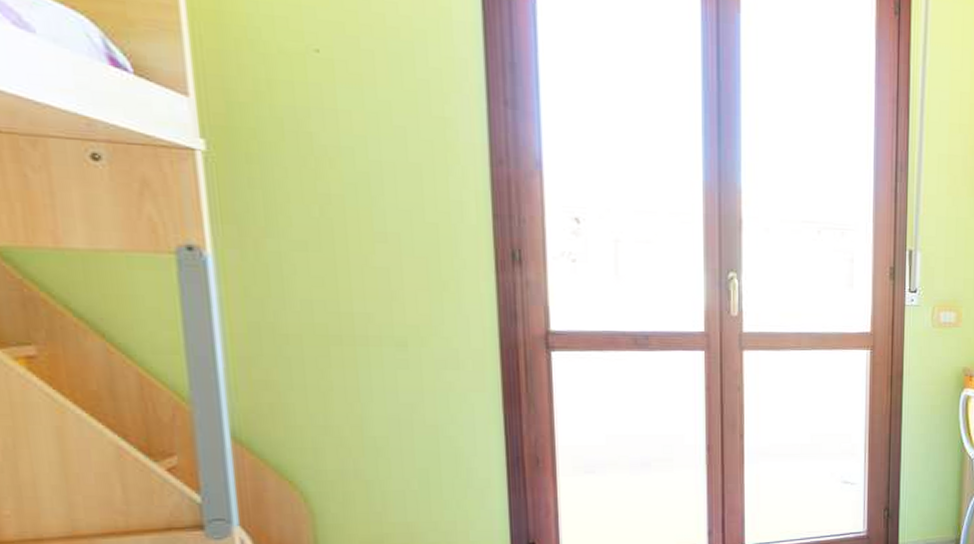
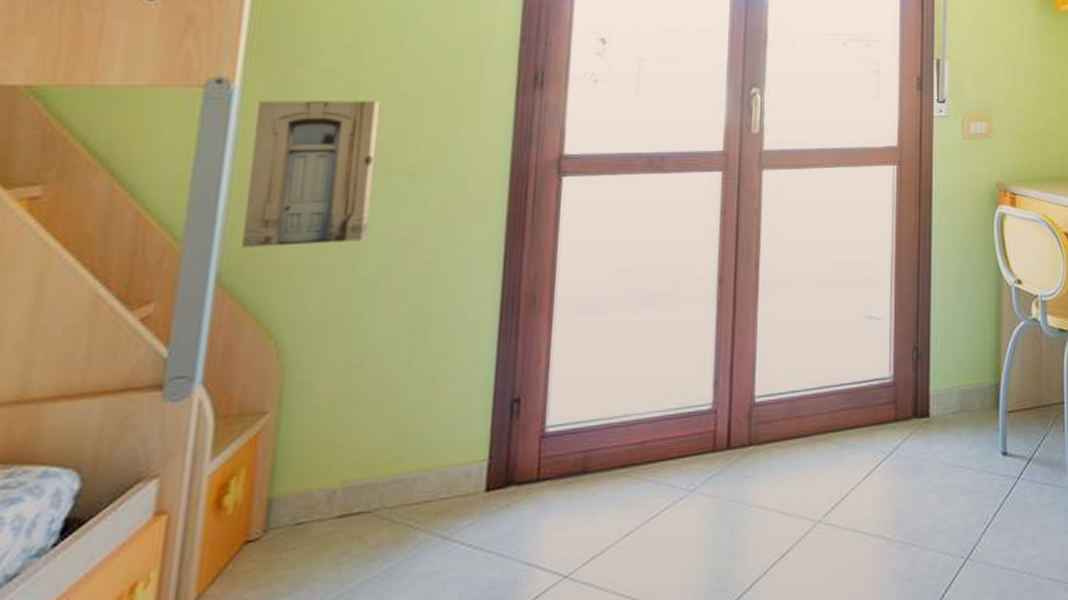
wall art: none [234,269,370,408] -> present [242,100,380,247]

